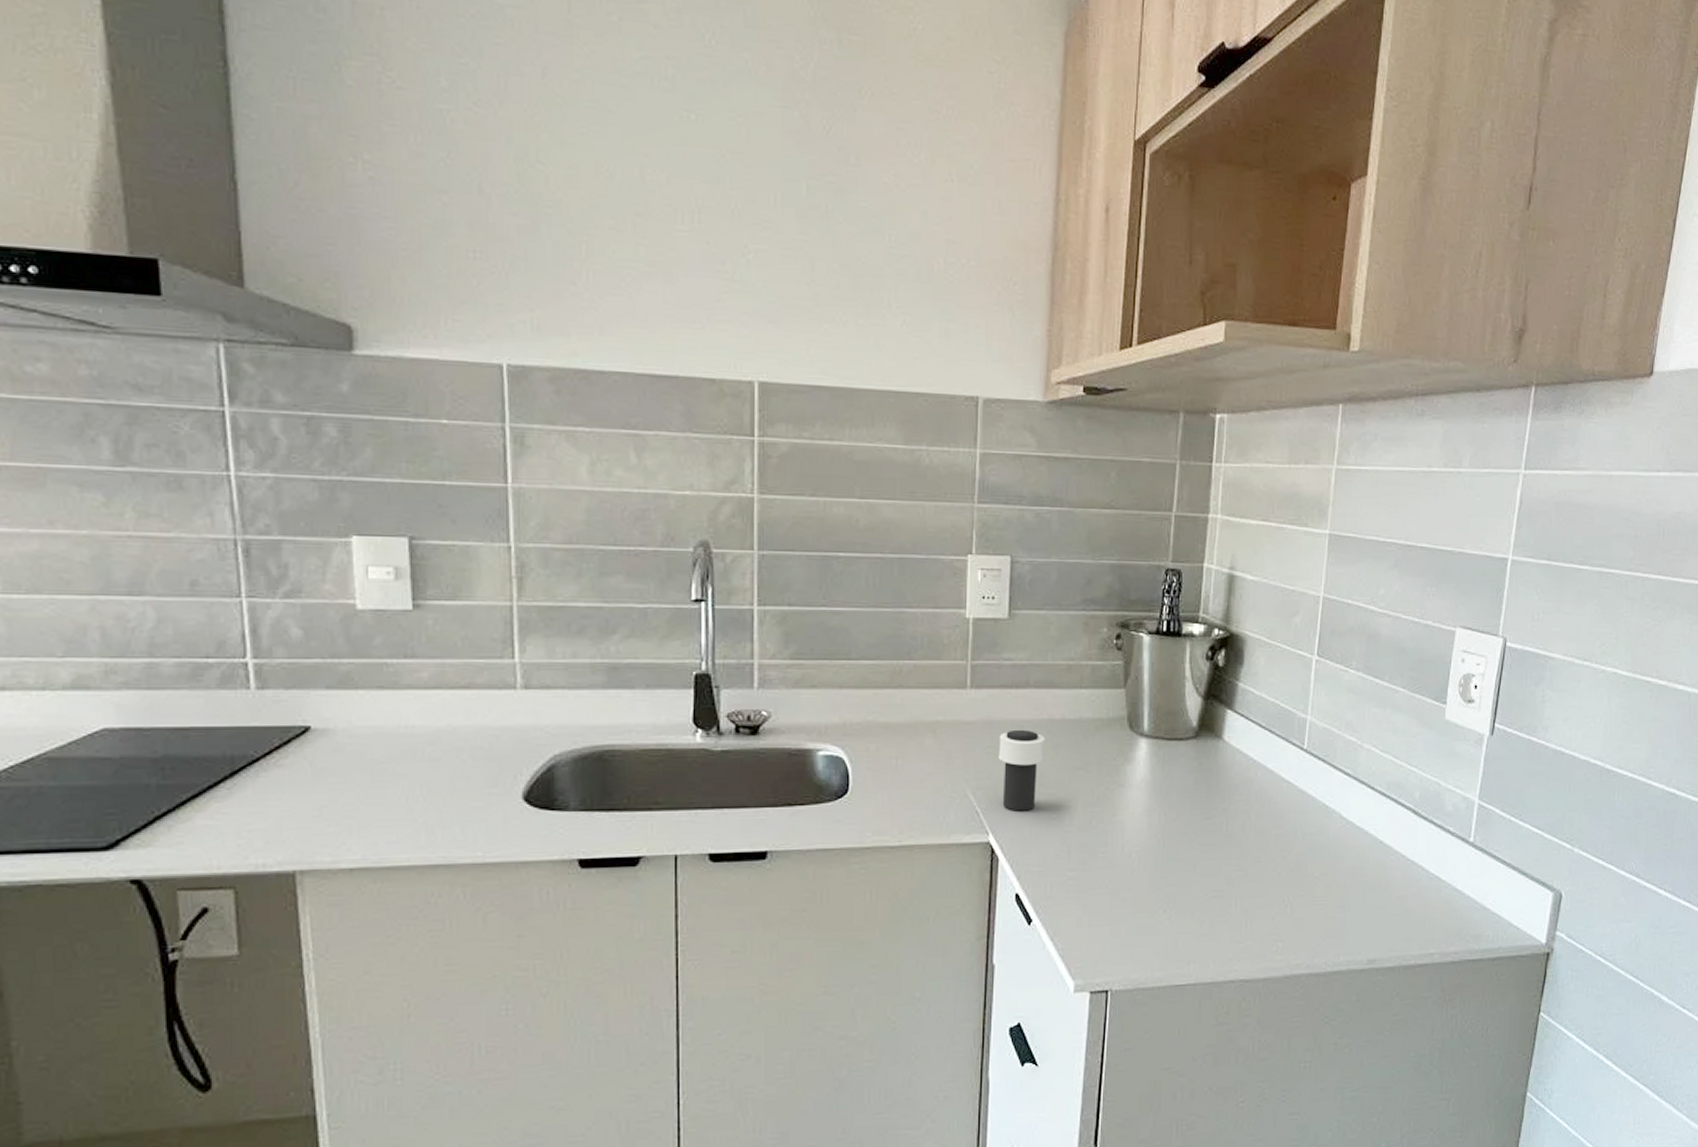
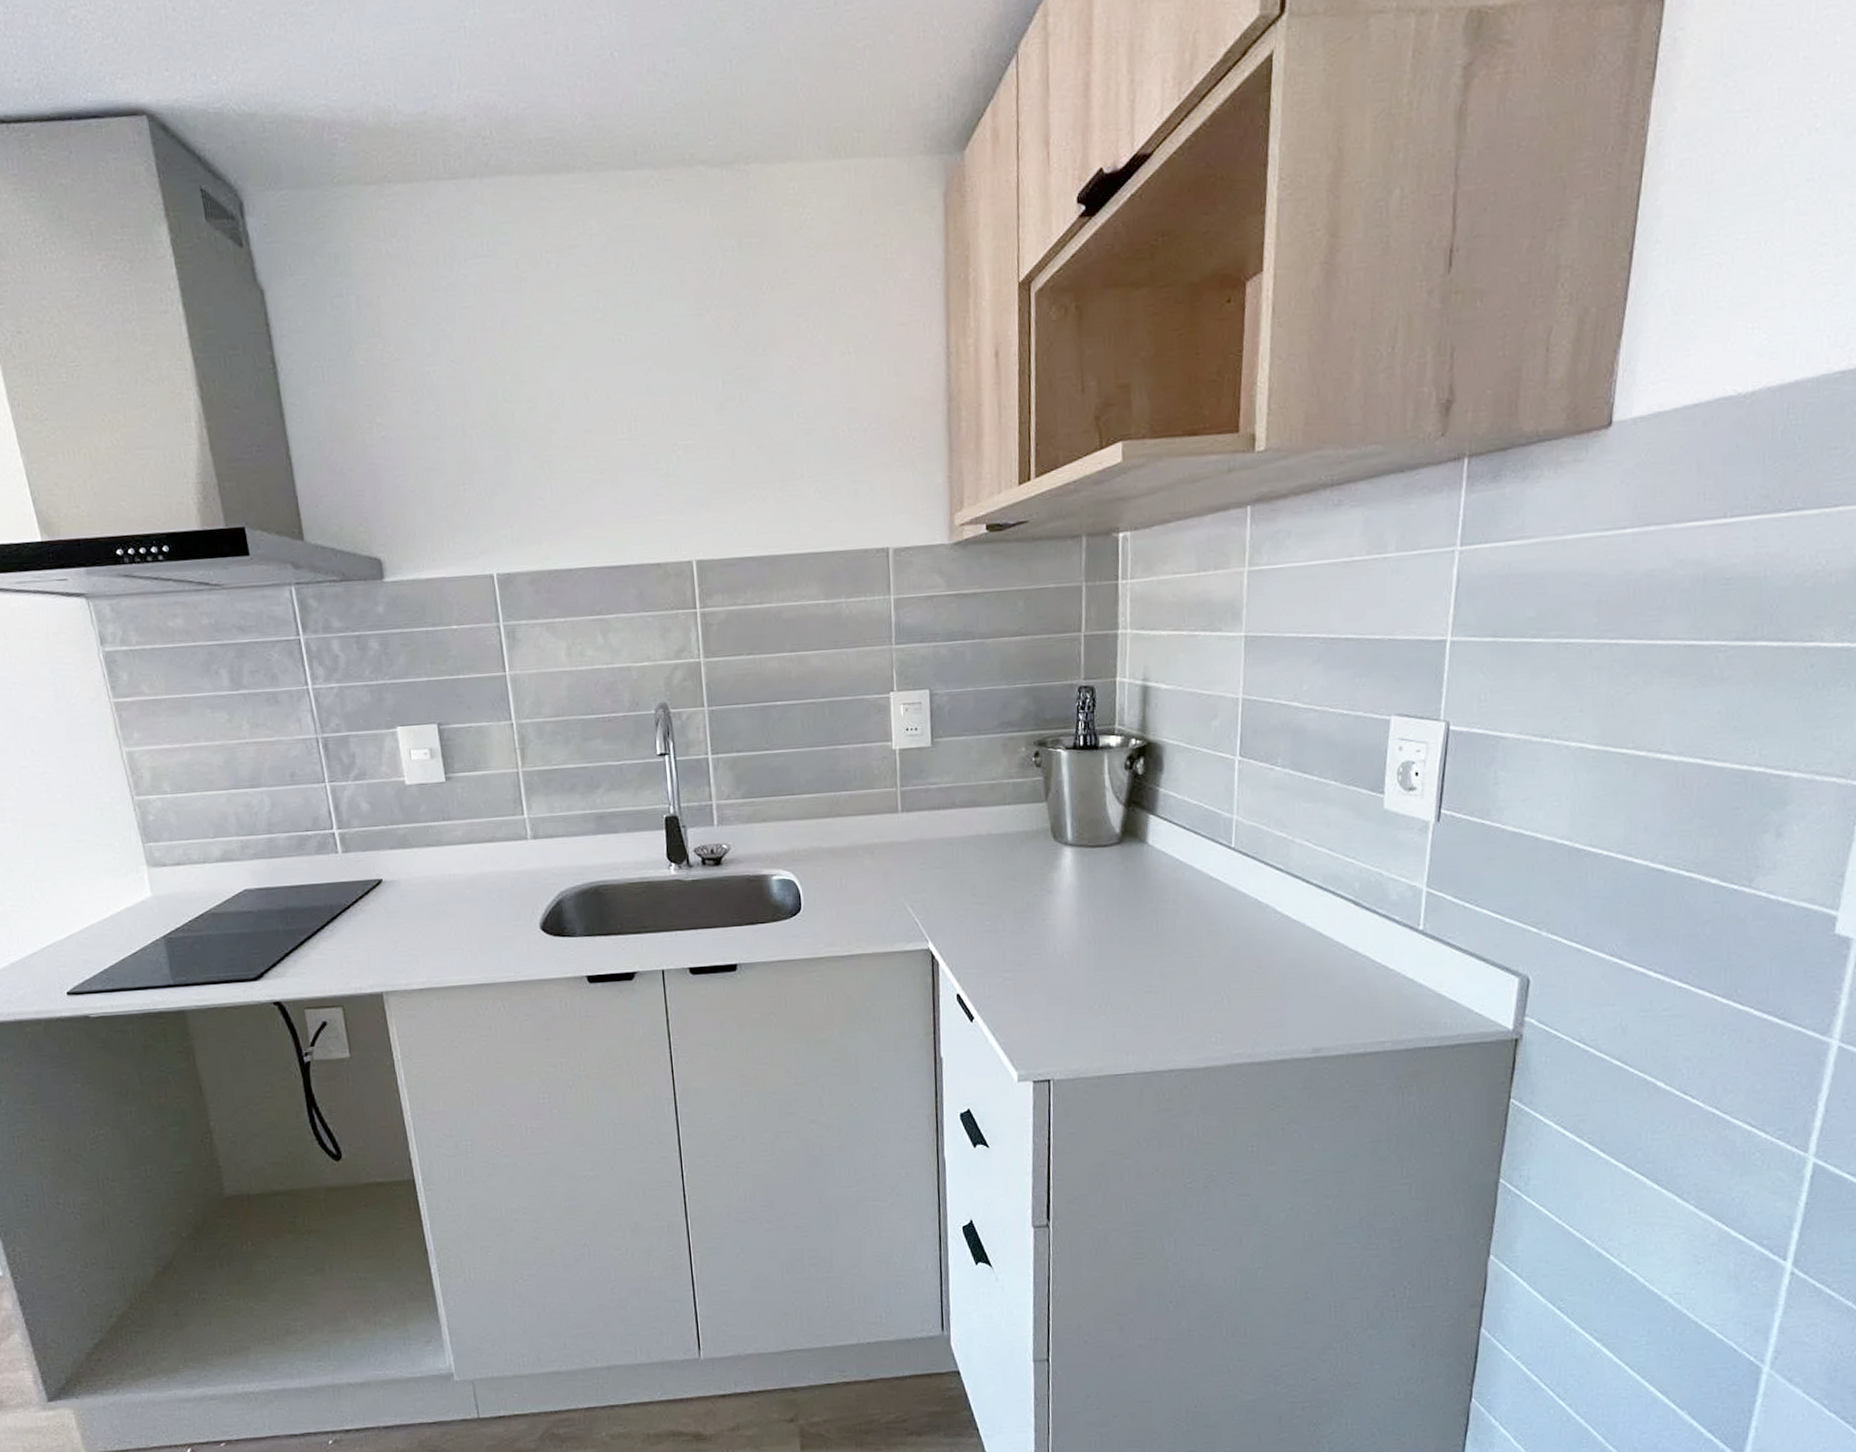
cup: present [998,729,1045,811] -> none [931,846,974,920]

